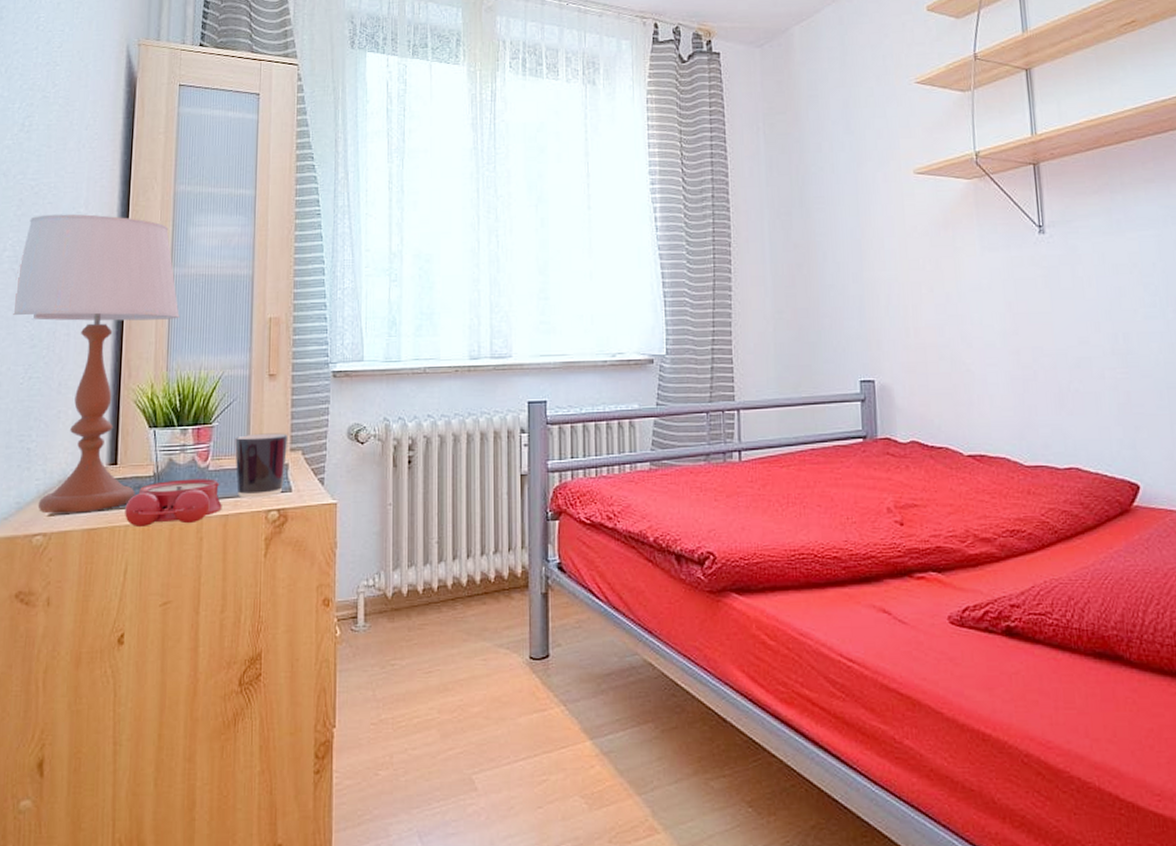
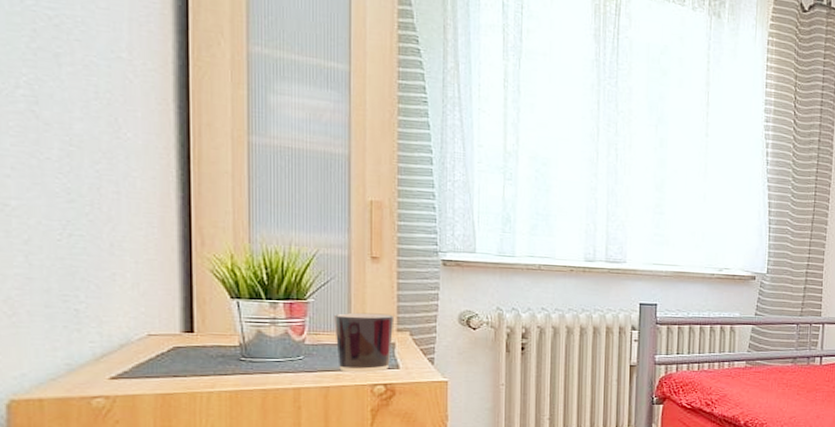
table lamp: present [13,214,180,514] -> none [37,52,262,378]
alarm clock: present [125,479,222,528] -> none [207,351,322,395]

